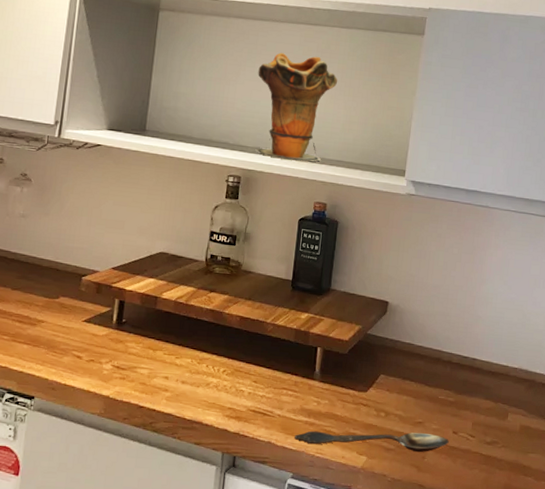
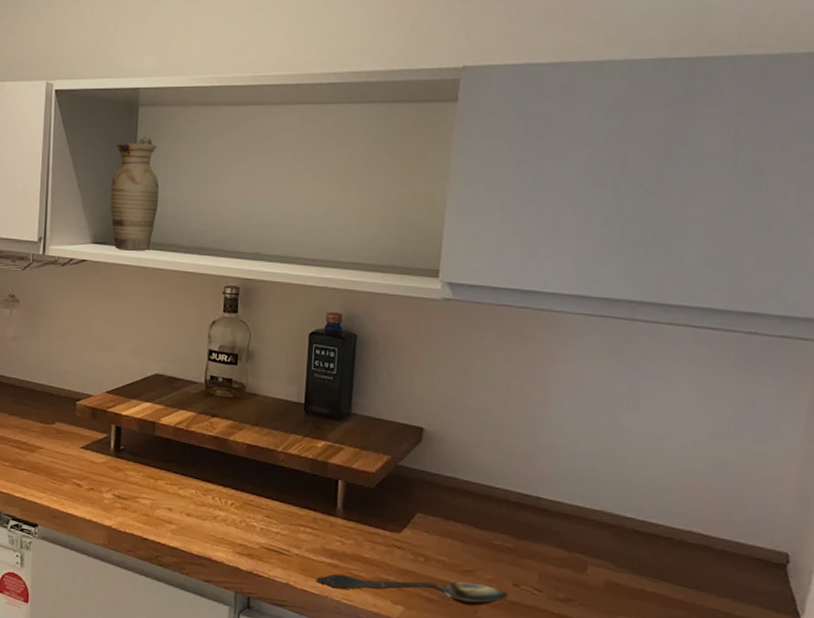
ceramic jug: none [127,37,174,139] -> present [110,136,159,251]
decorative vase: present [255,53,337,162] -> none [253,141,348,266]

